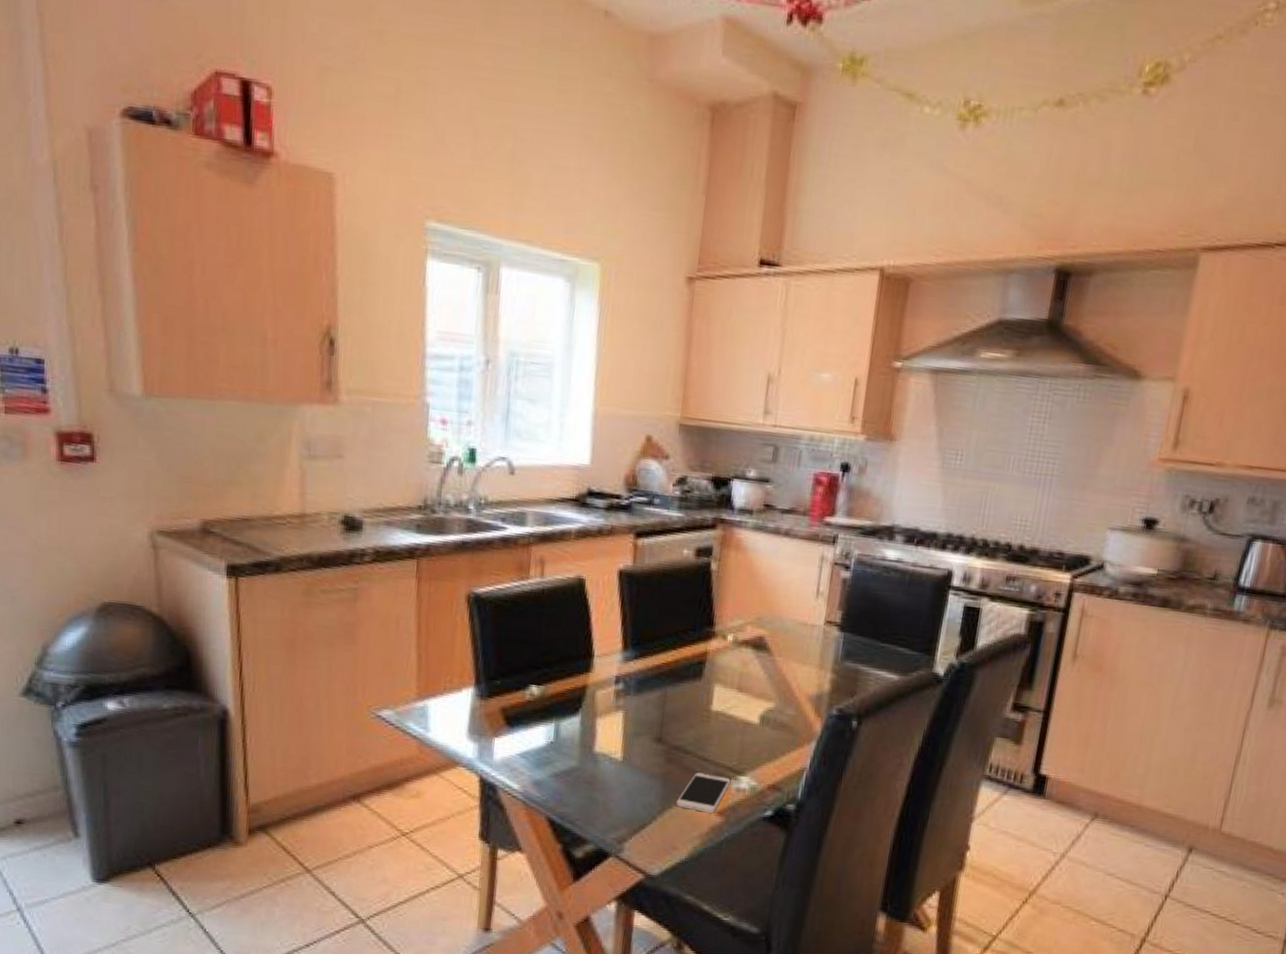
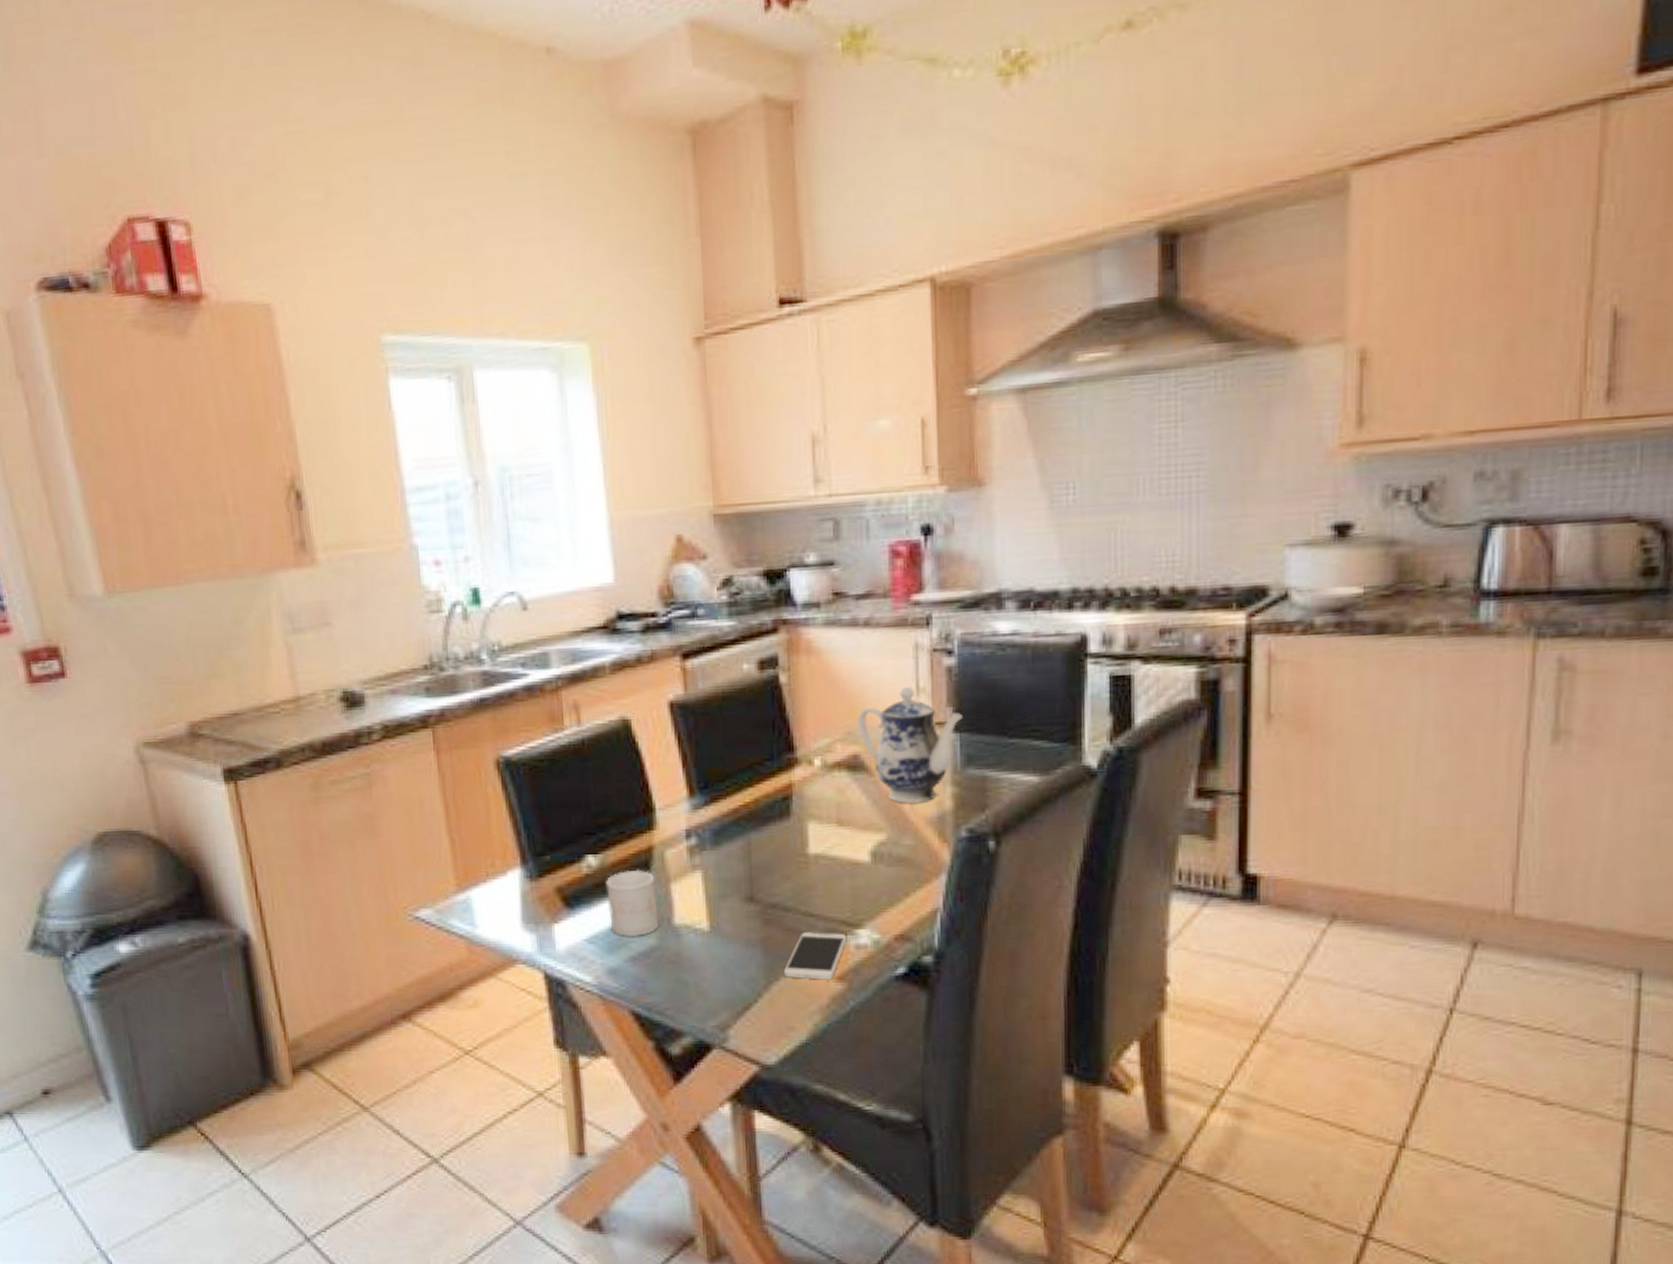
mug: none [541,702,585,758] -> present [606,869,660,938]
teapot: none [766,588,849,683] -> present [857,686,962,803]

